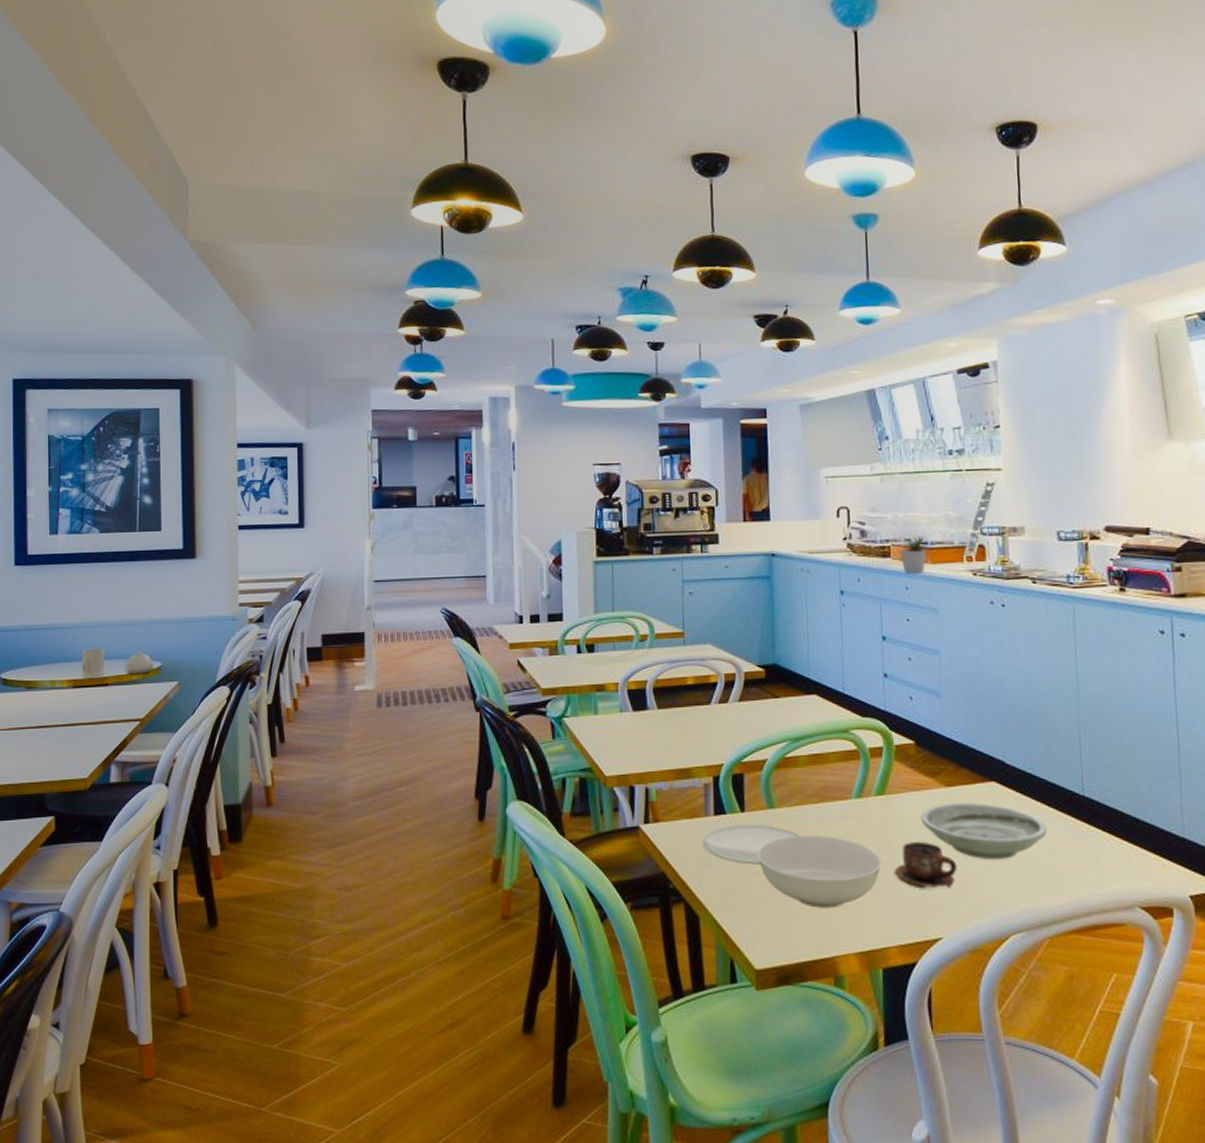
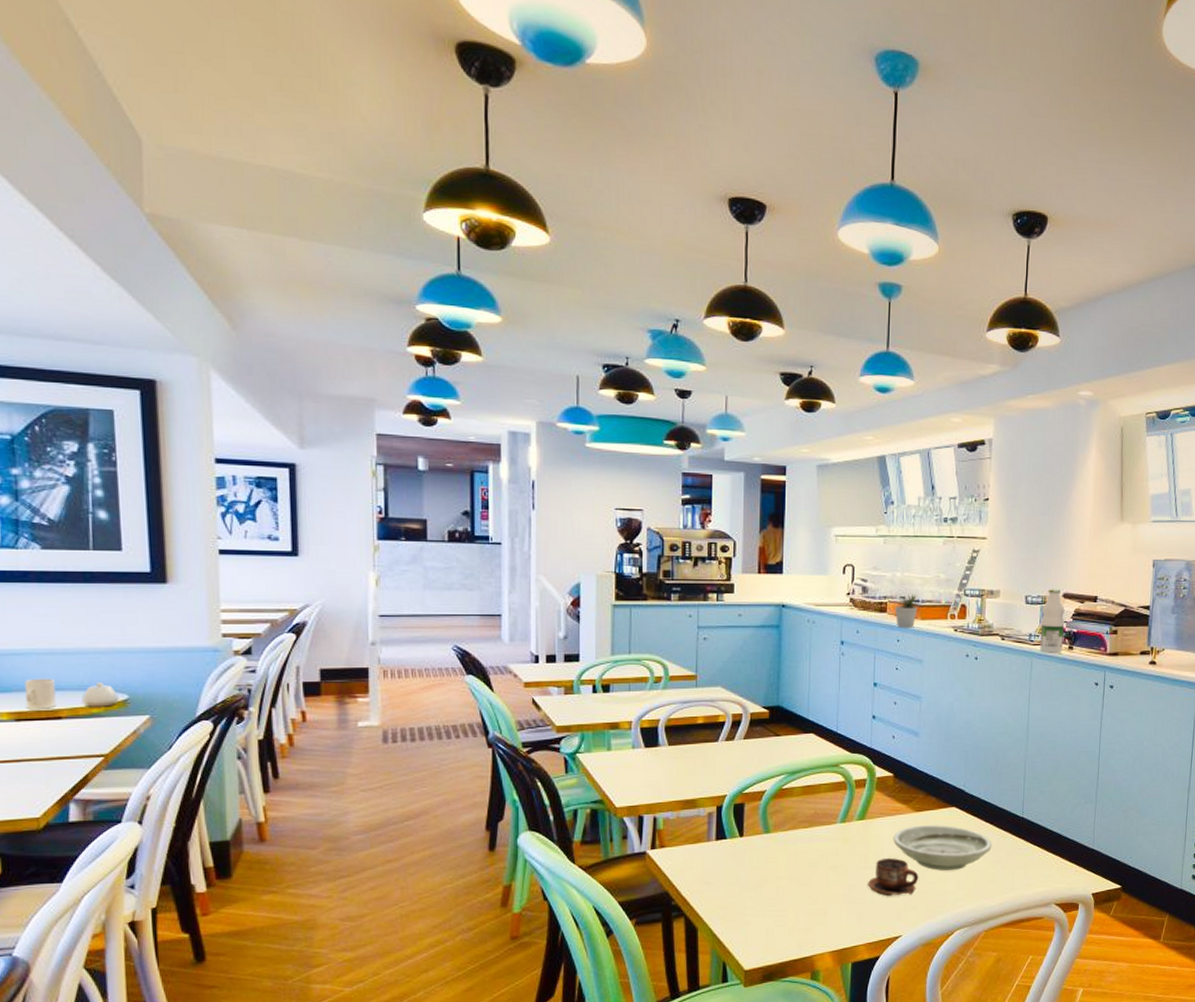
plate: present [703,825,800,865] -> none [704,847,790,882]
bowl: present [757,835,882,908] -> none [752,855,858,916]
juice bottle: none [1080,522,1112,598] -> present [1039,589,1065,654]

